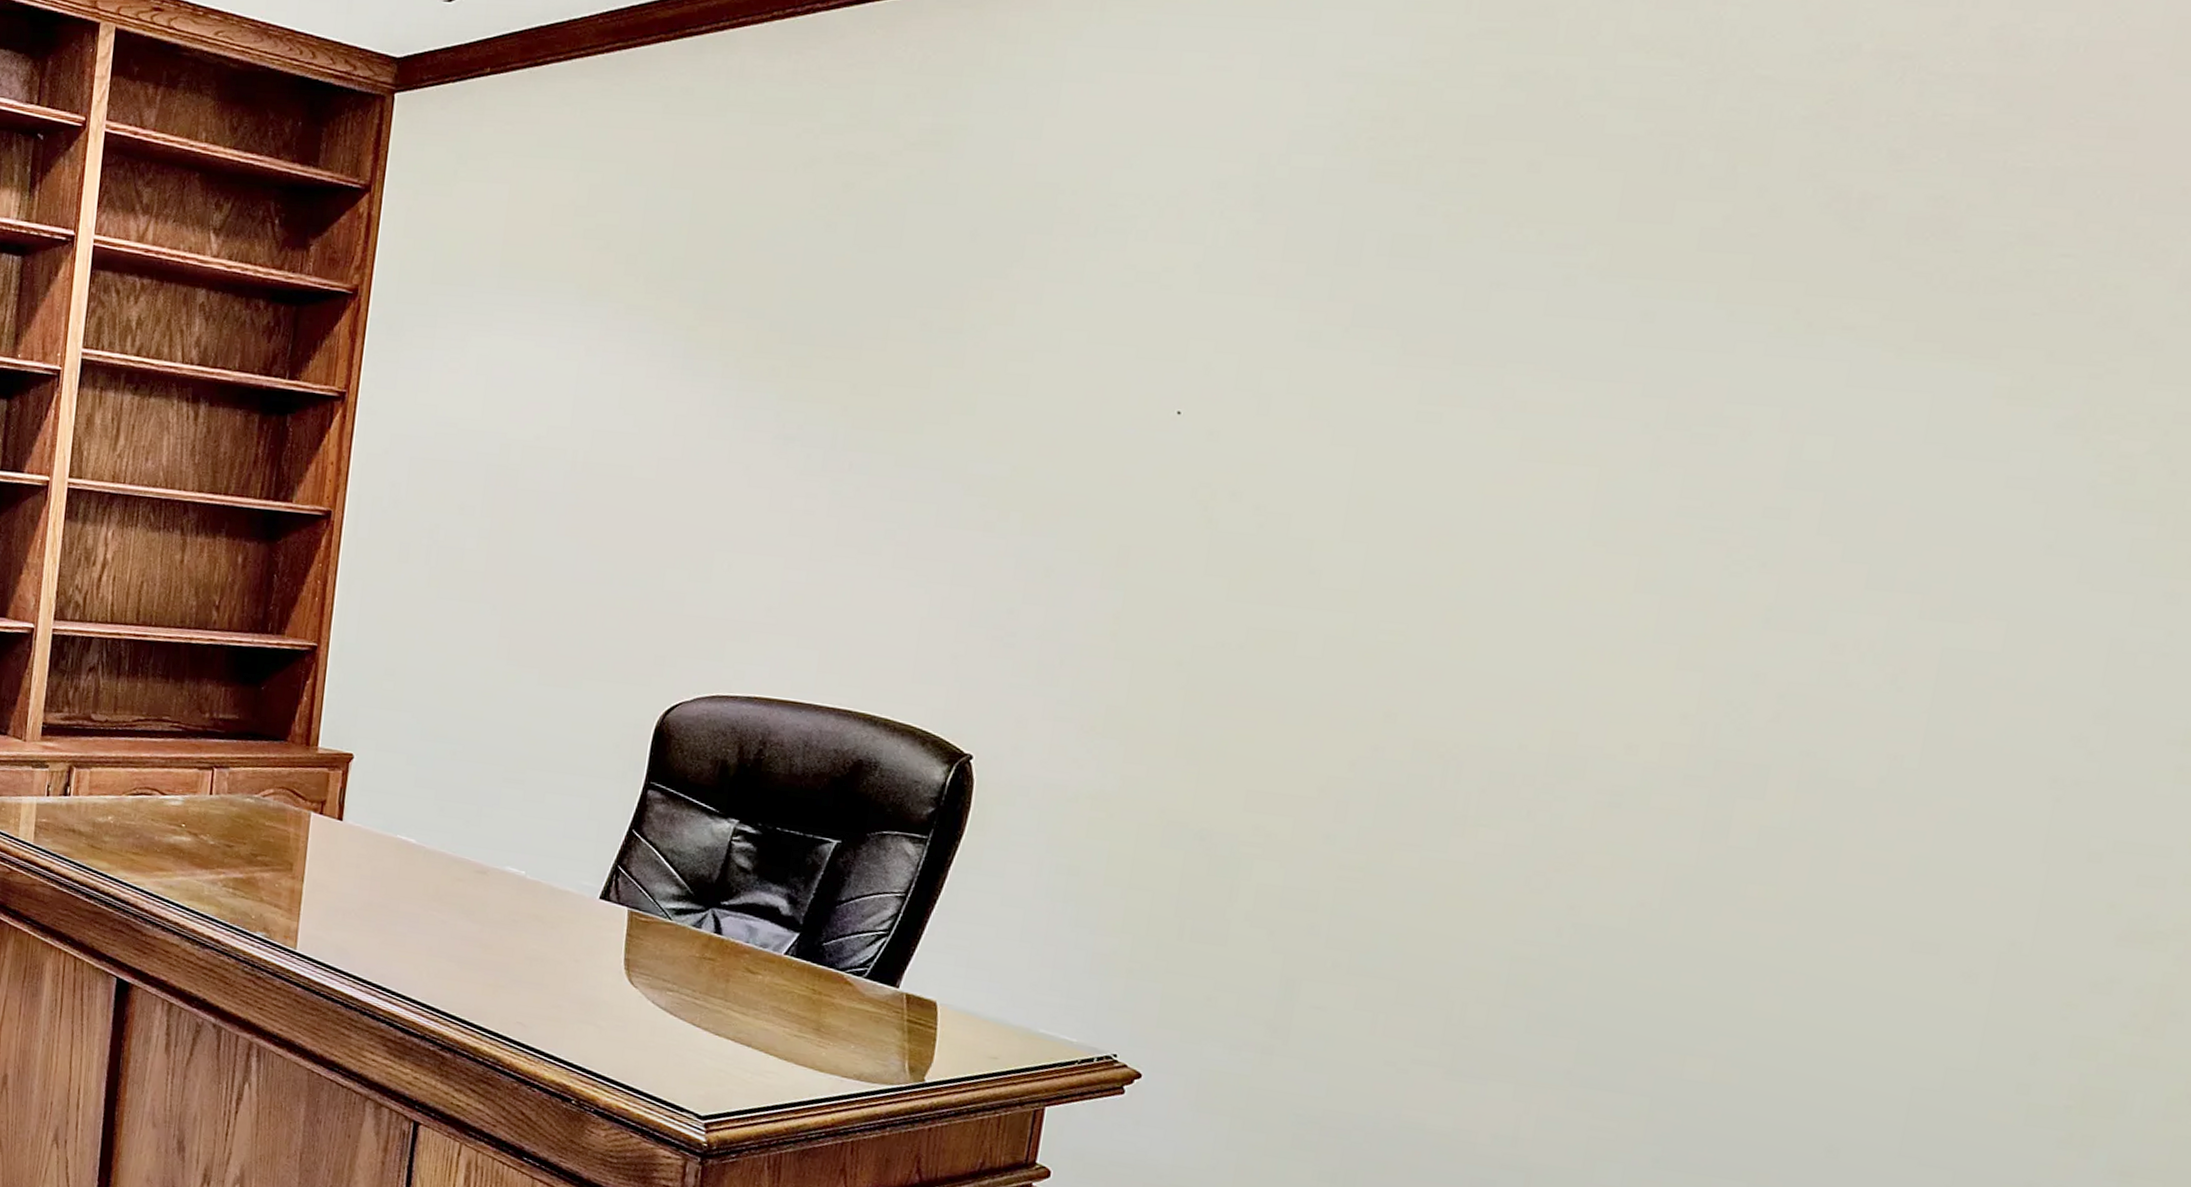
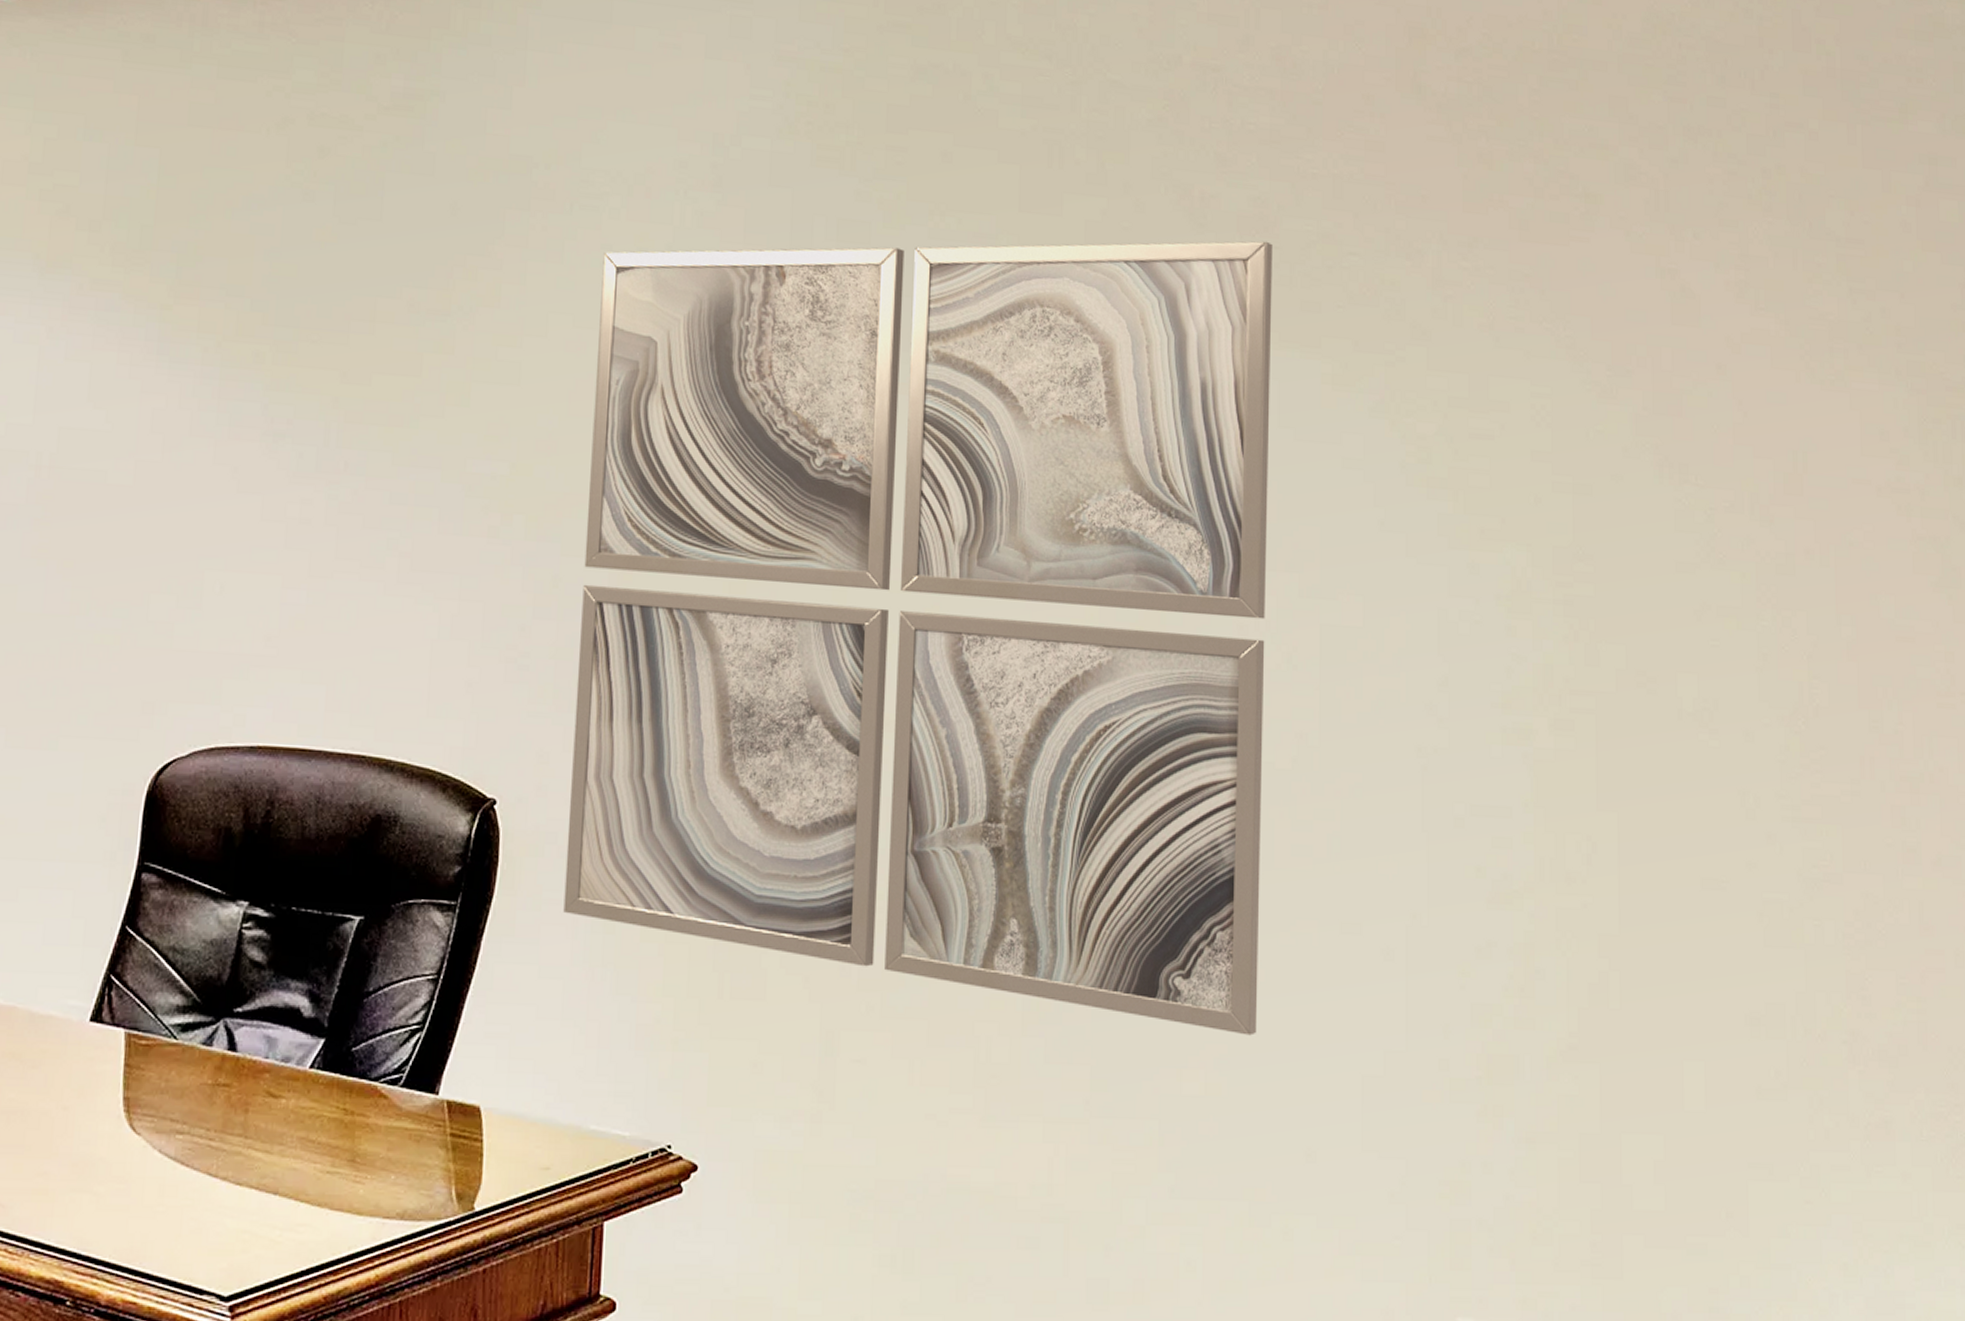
wall art: none [1030,244,1952,1035] -> present [563,241,1273,1036]

